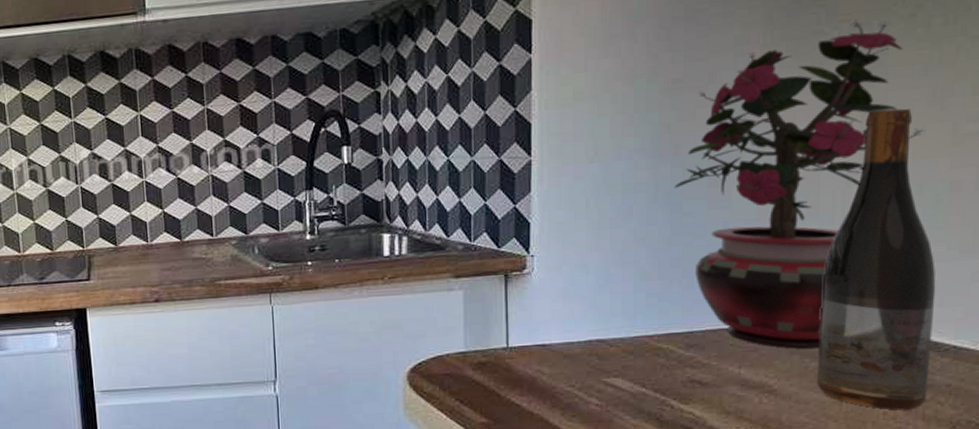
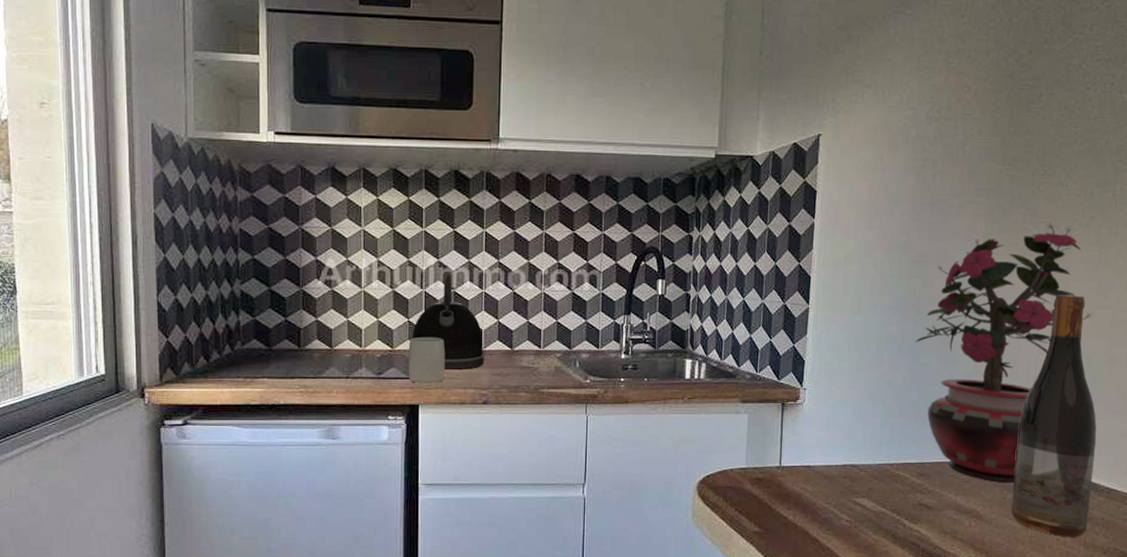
mug: none [69,234,111,286] -> present [408,336,446,383]
kettle: none [71,163,153,270] -> present [412,271,486,370]

